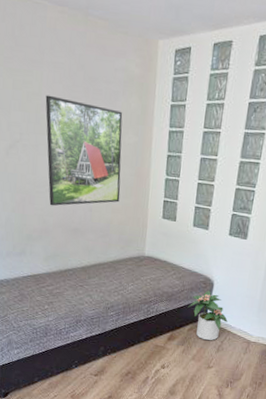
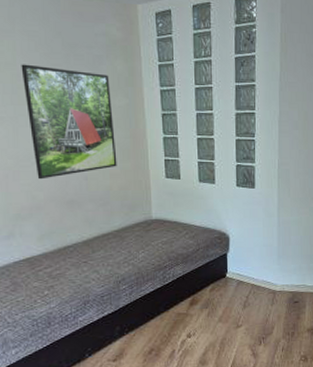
potted plant: present [188,291,228,340] -> none [206,246,249,298]

